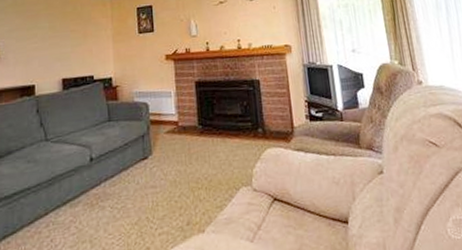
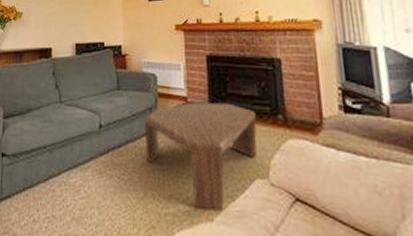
coffee table: none [137,123,241,224] -> present [145,103,257,211]

